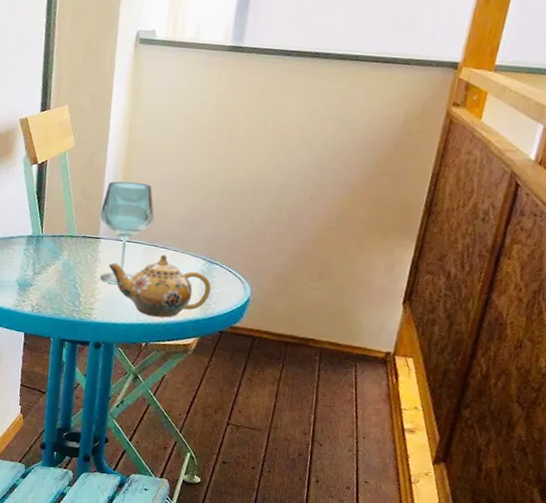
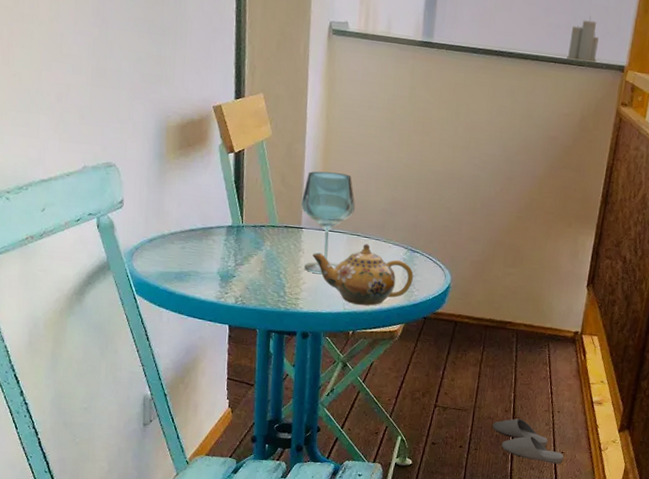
slippers: none [289,442,368,494] -> present [492,418,564,464]
candle: none [391,11,429,61] -> present [567,17,599,63]

